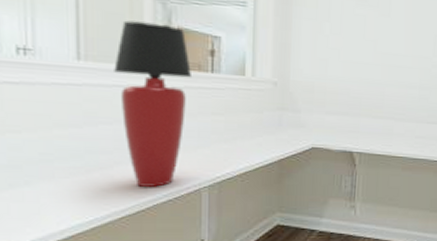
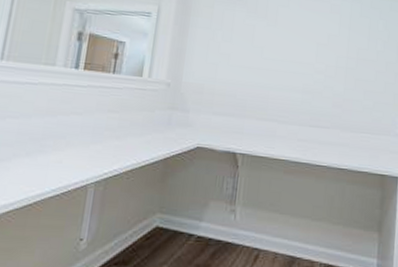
table lamp: present [114,20,191,187] -> none [27,27,96,181]

